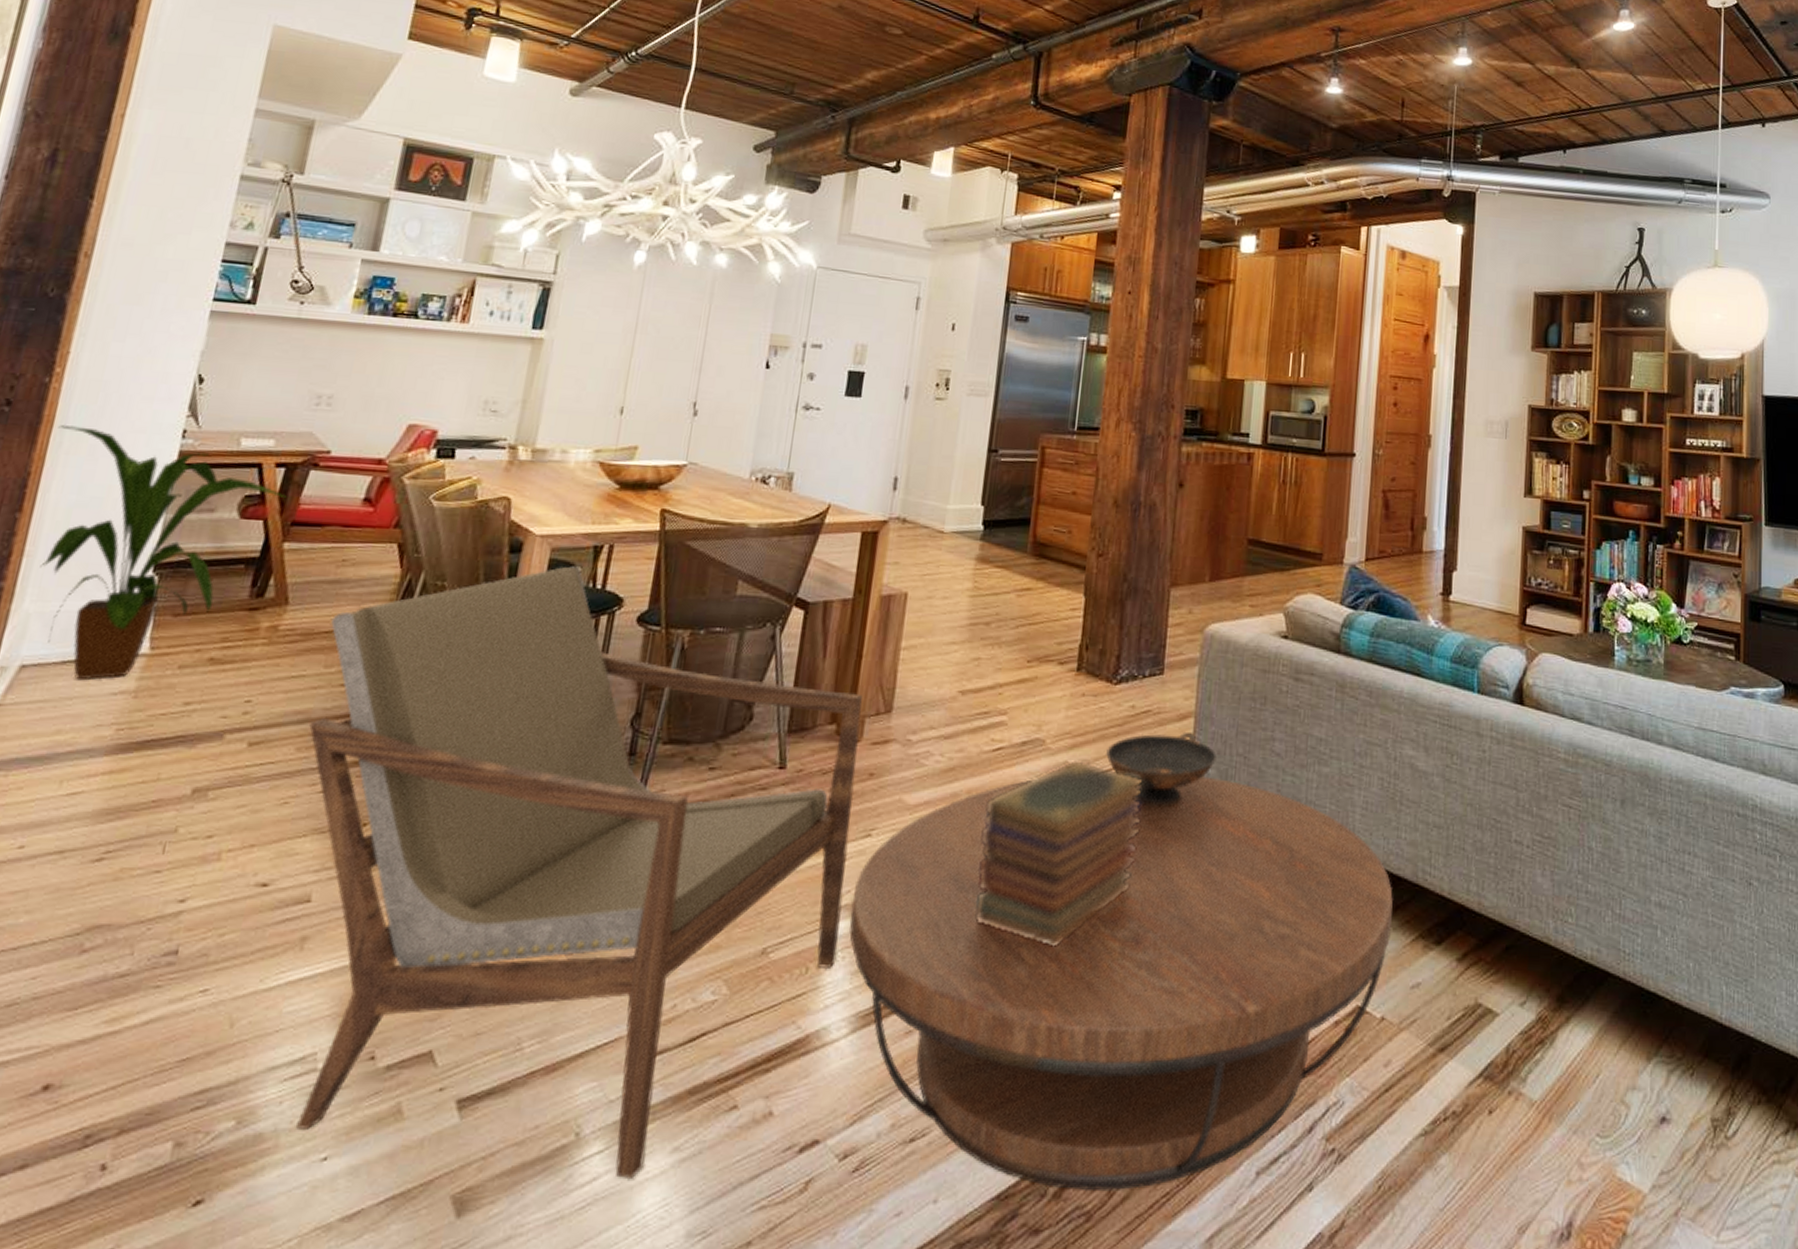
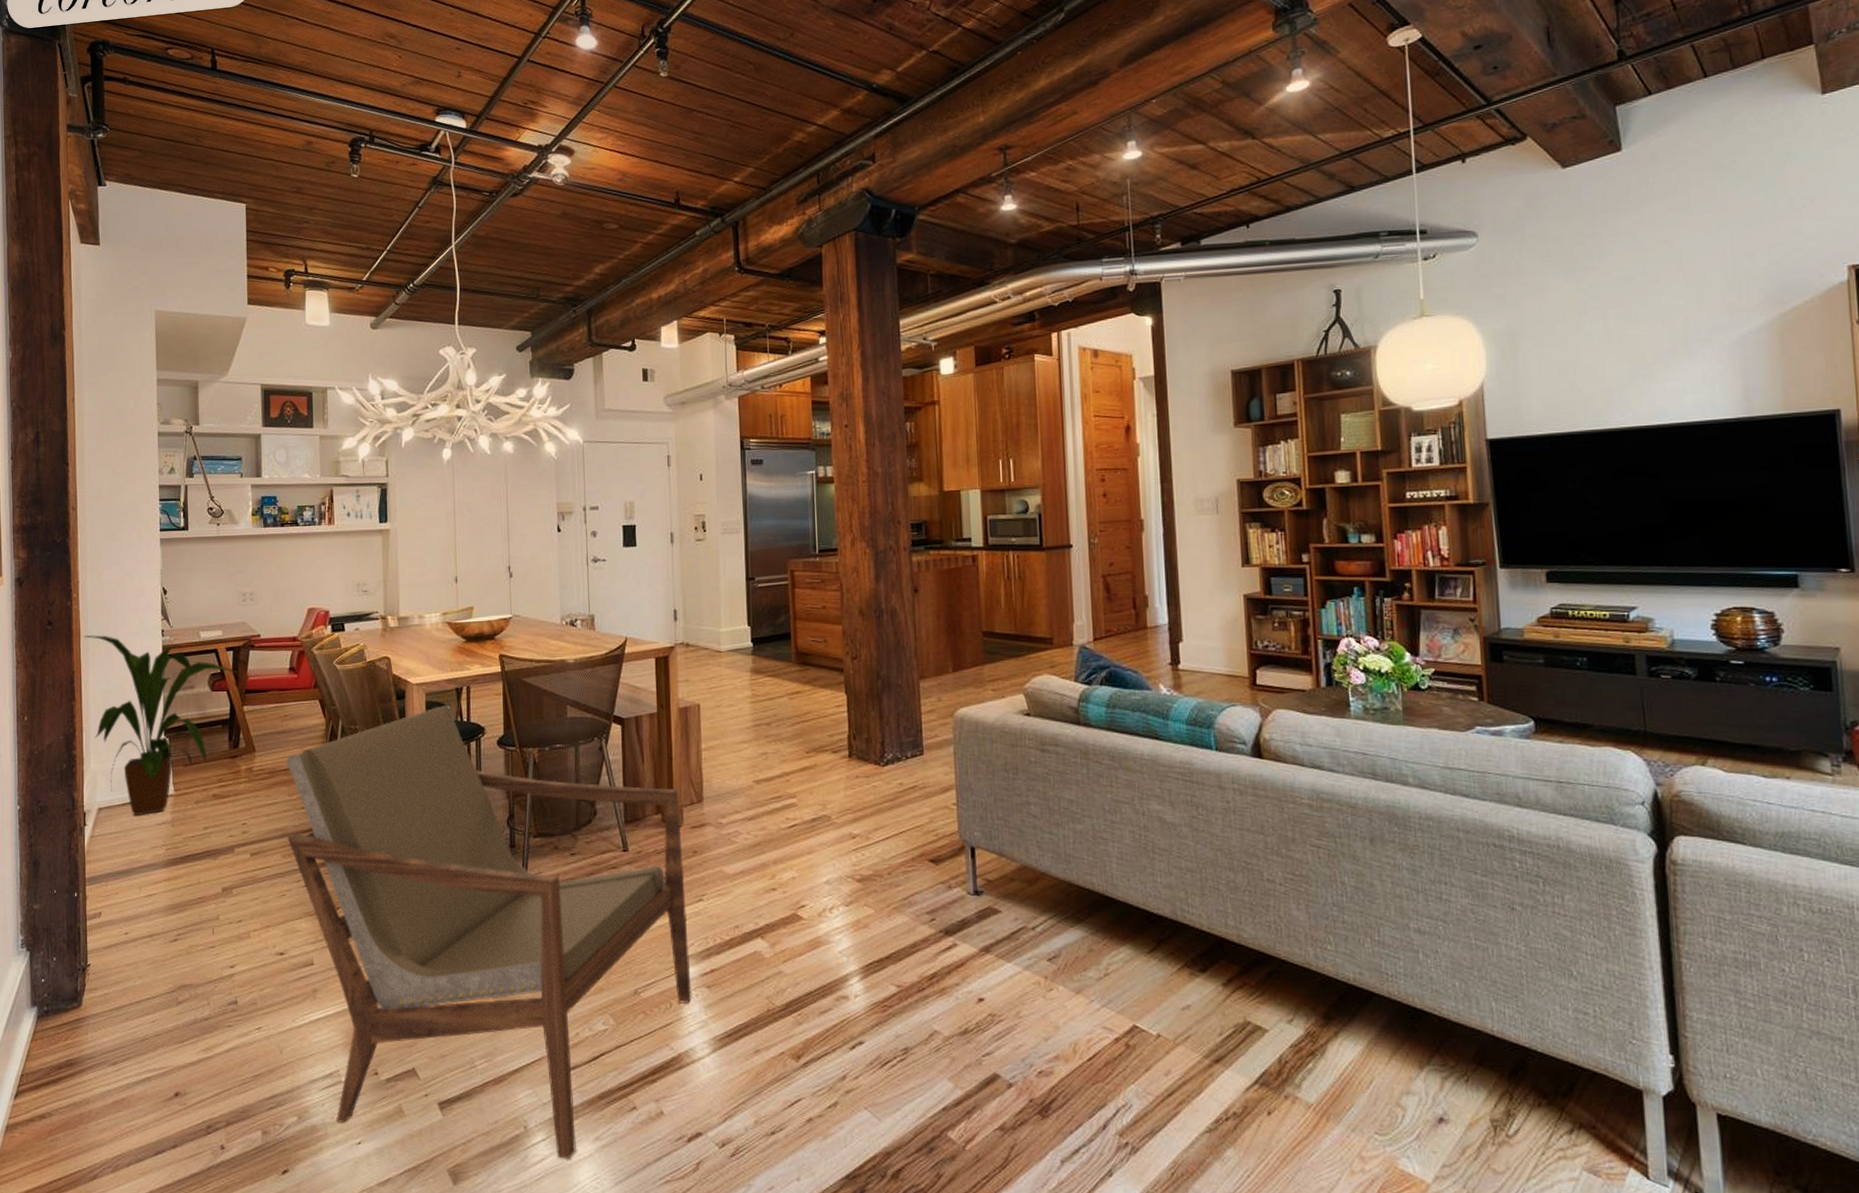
coffee table: present [849,772,1393,1192] -> none [696,838,1158,1174]
book stack: present [976,759,1143,947] -> none [790,830,922,983]
decorative bowl: present [1105,731,1217,808] -> none [883,802,980,866]

